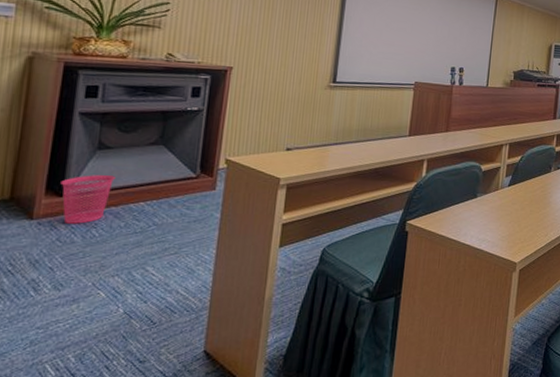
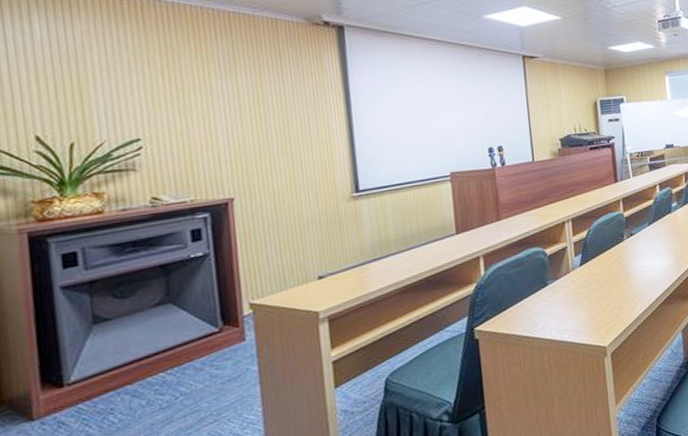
waste basket: present [60,175,116,224] -> none [57,350,123,417]

